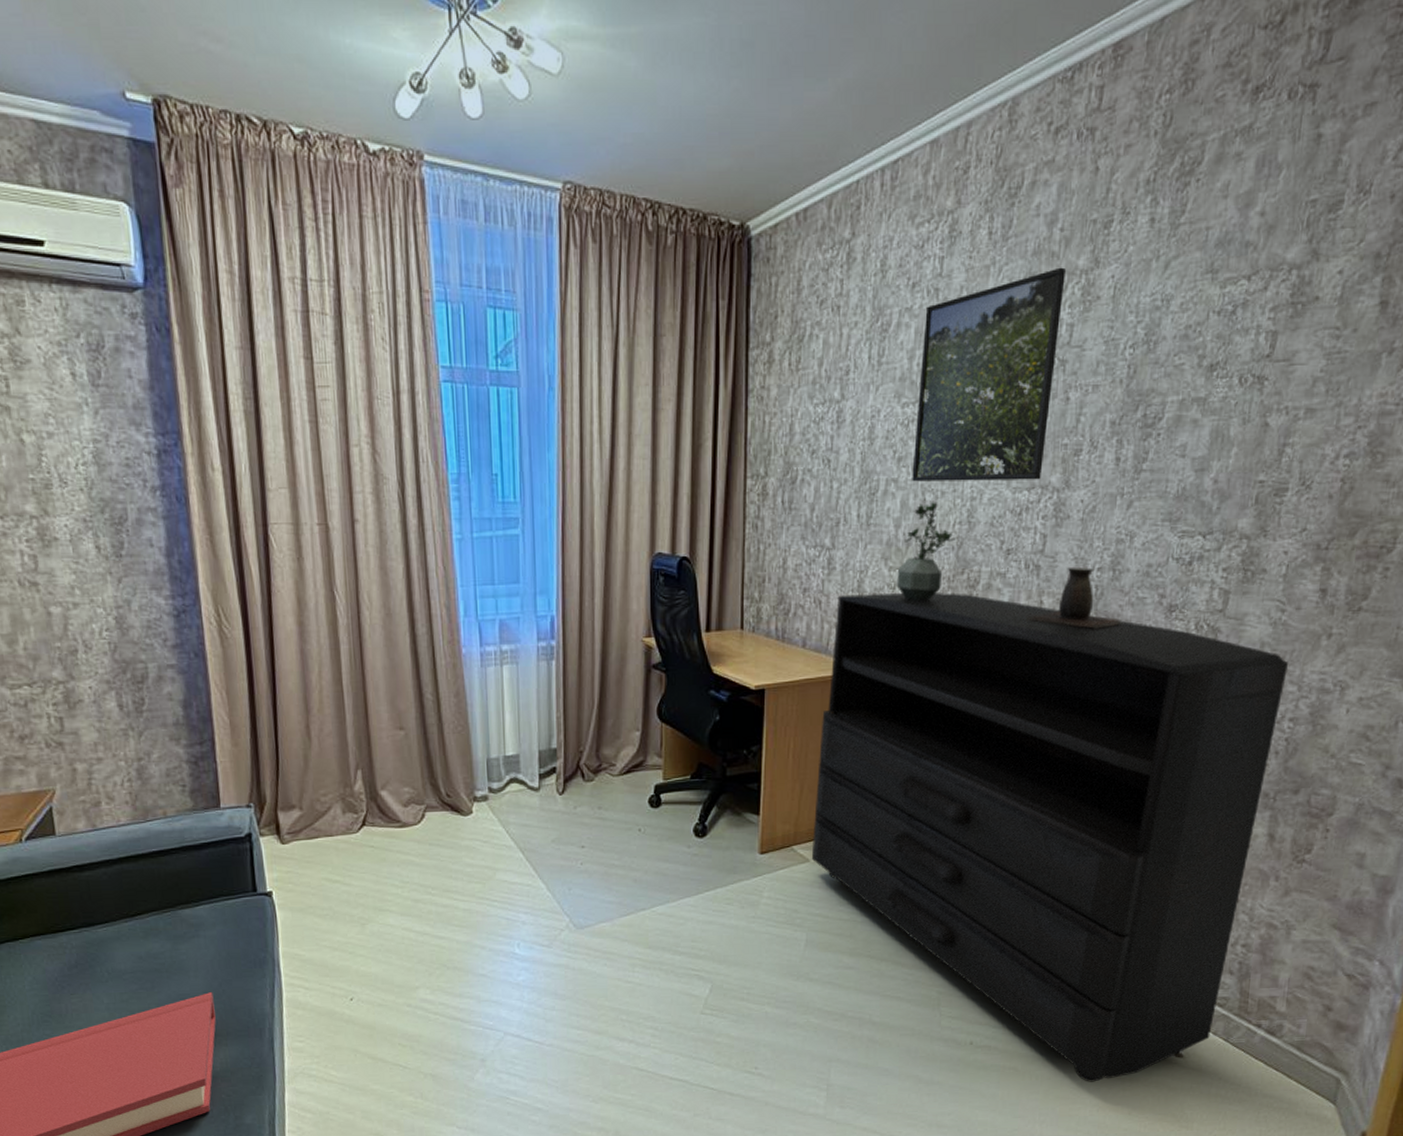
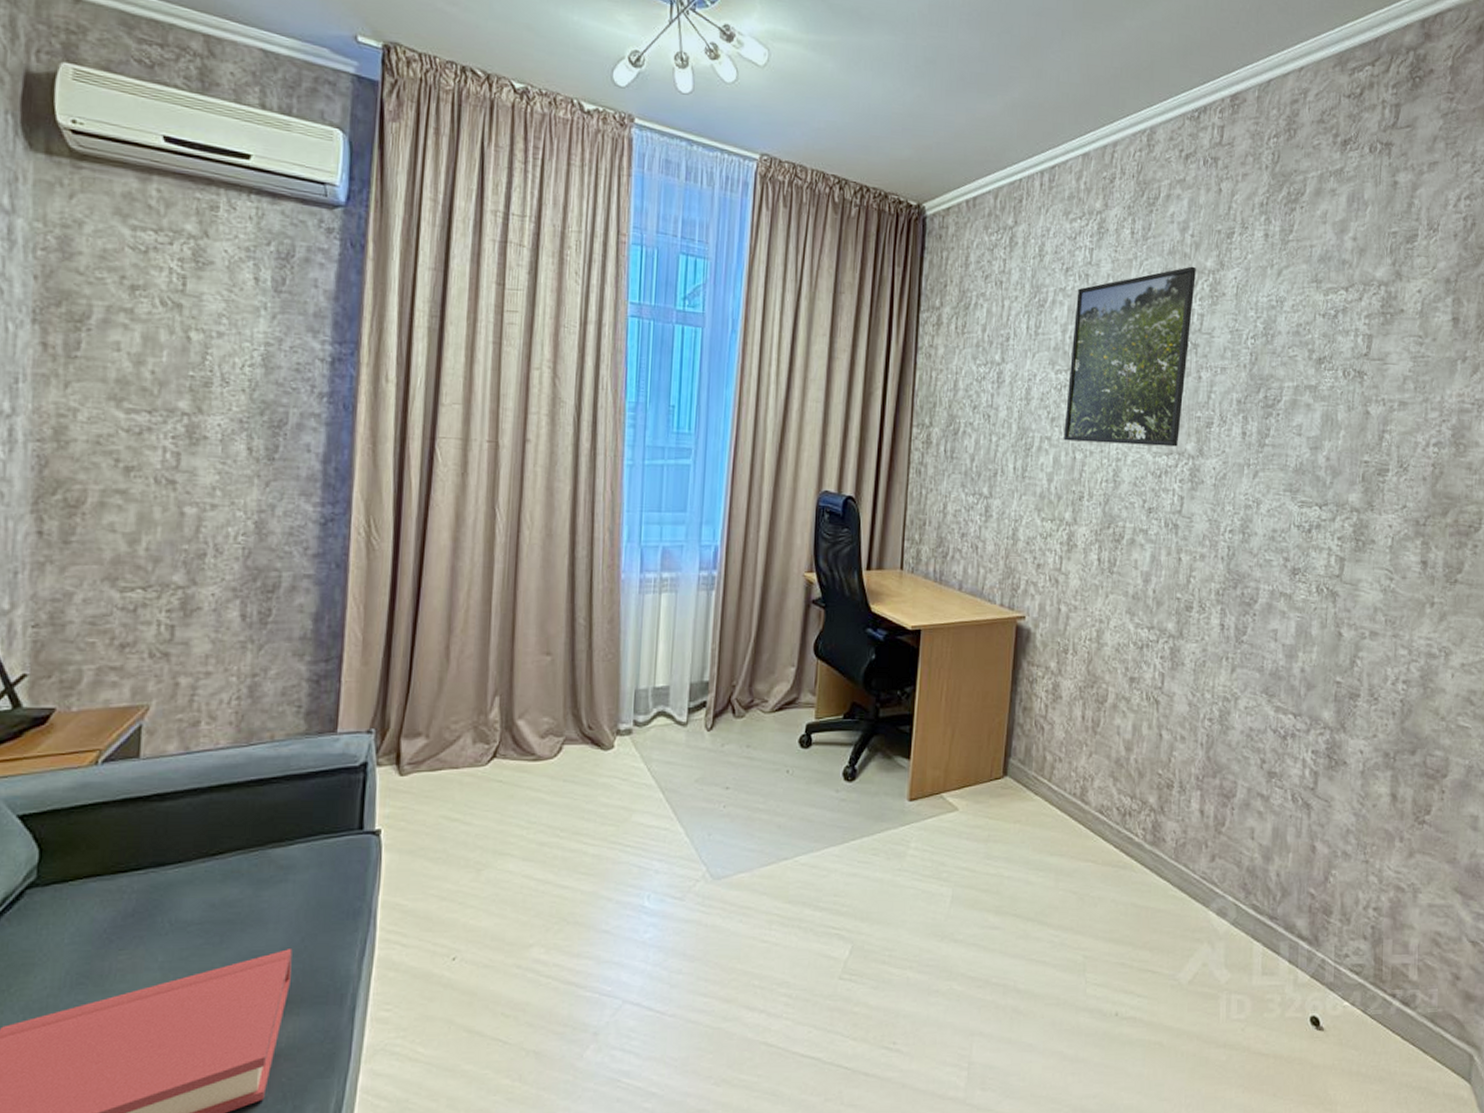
dresser: present [811,593,1289,1082] -> none [960,541,1399,1059]
potted plant: present [896,500,955,600] -> none [1048,459,1102,551]
decorative vase: present [1027,566,1123,629] -> none [1167,527,1253,587]

